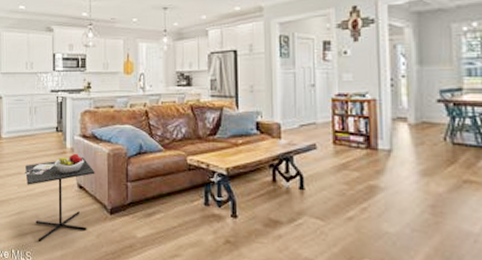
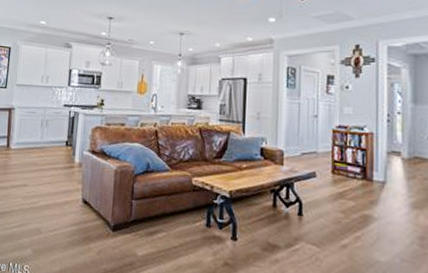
kitchen table: present [23,153,95,242] -> none [29,168,101,256]

